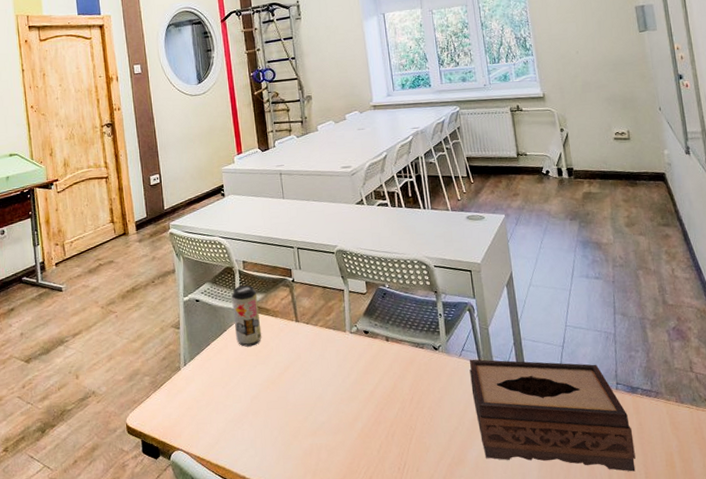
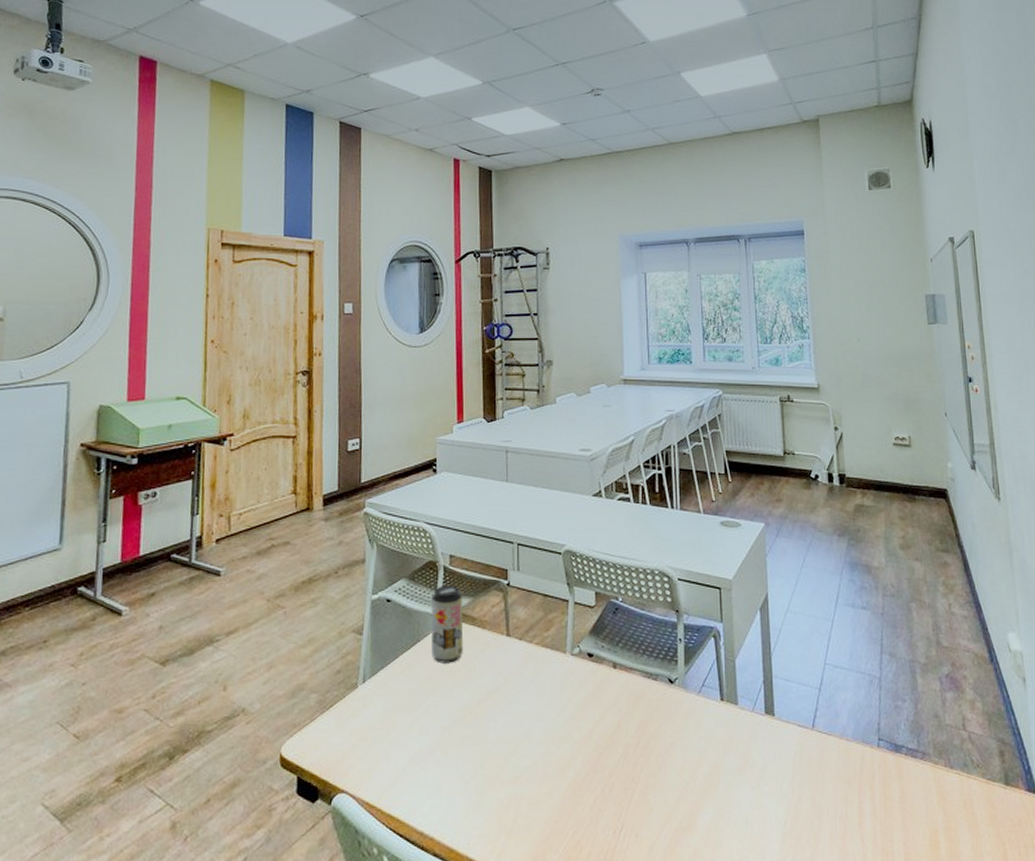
tissue box: present [470,359,636,472] -> none [709,697,895,851]

